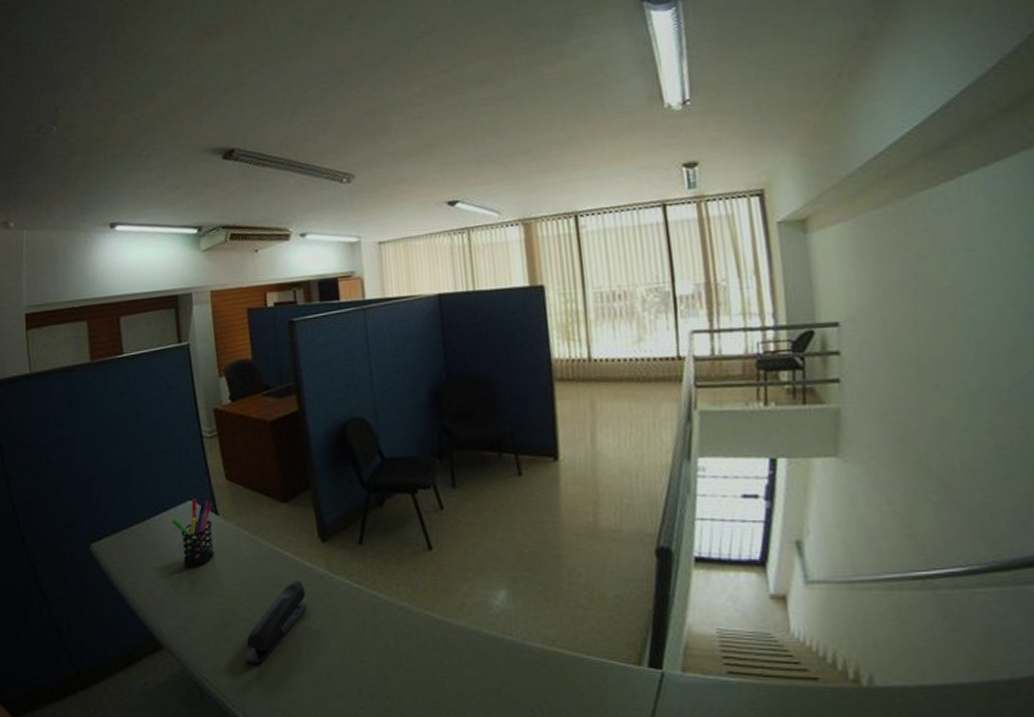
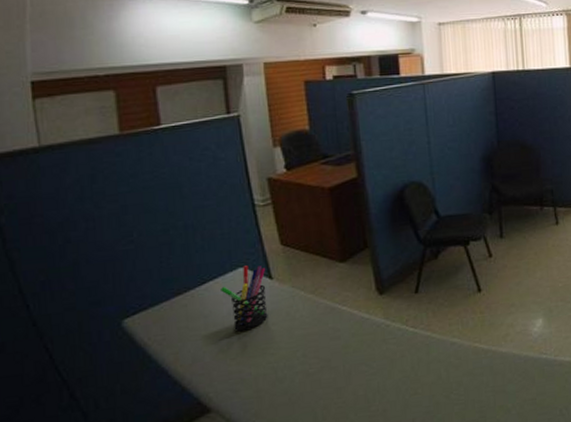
stapler: present [245,580,308,665] -> none [300,330,365,412]

